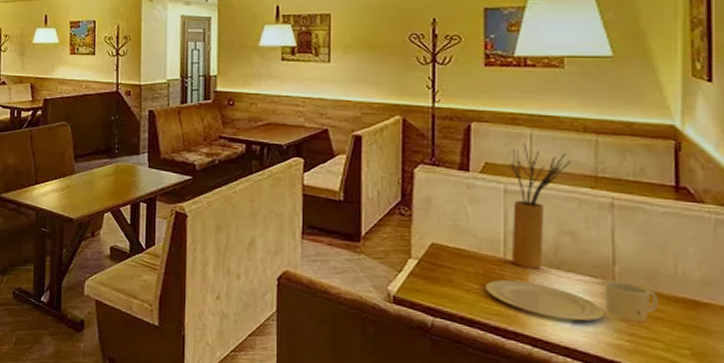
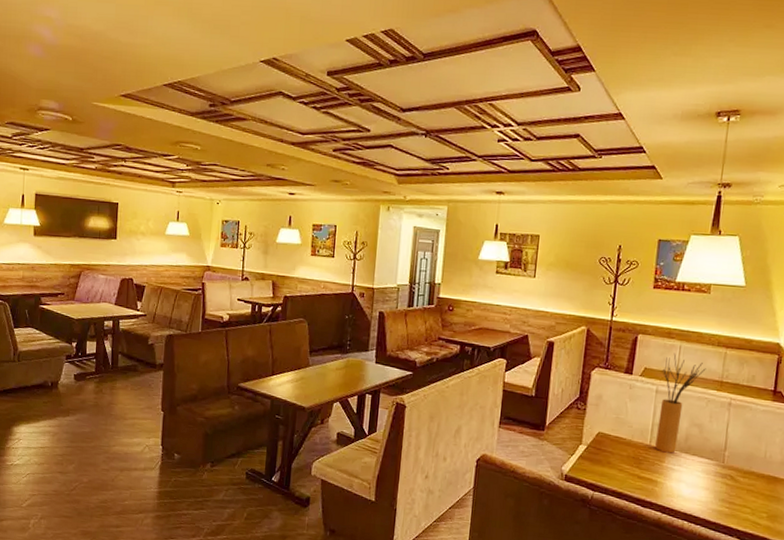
plate: present [485,279,606,322] -> none [633,461,715,494]
mug: present [604,280,658,323] -> none [714,462,752,494]

